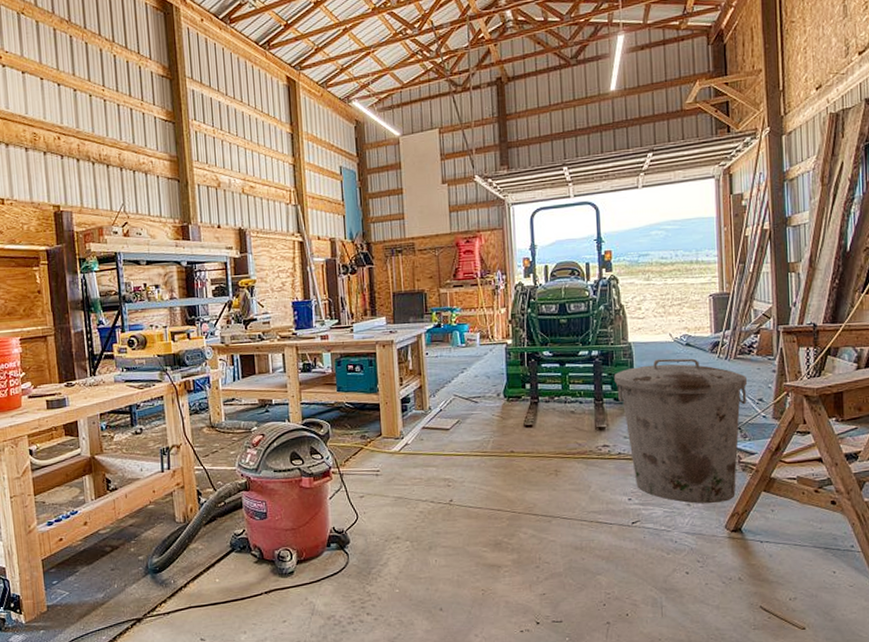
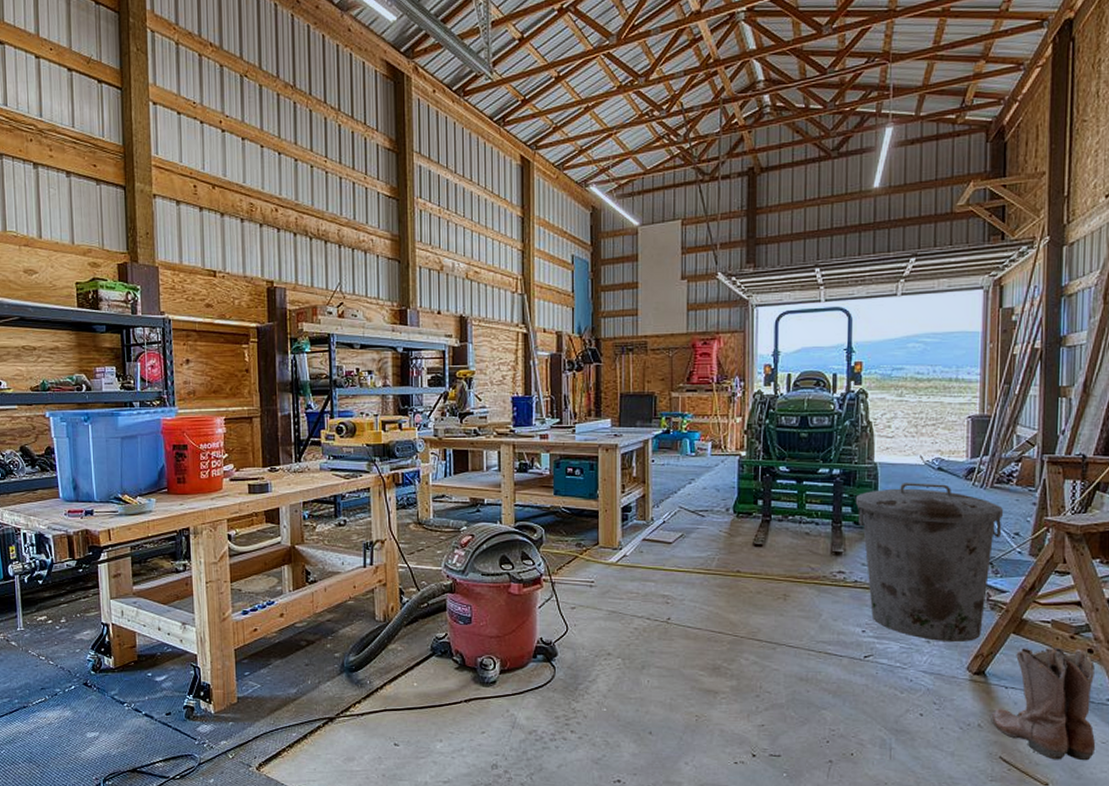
boots: none [749,501,844,605] -> present [991,647,1095,761]

